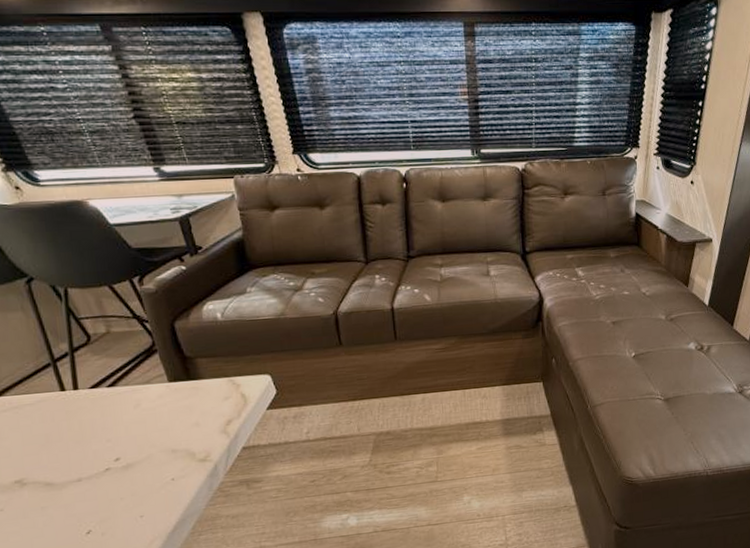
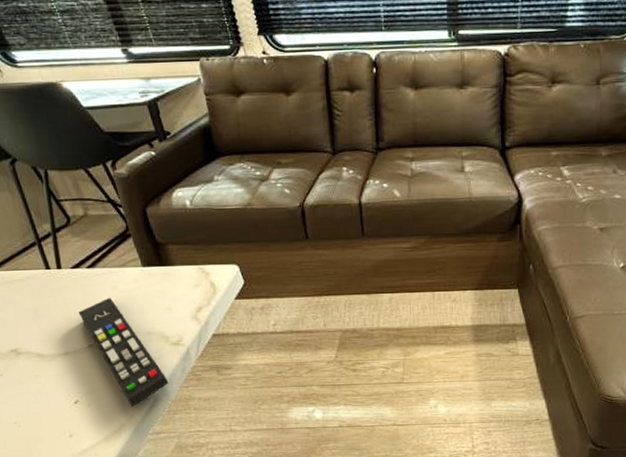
remote control: none [95,416,194,532] -> present [78,297,169,407]

